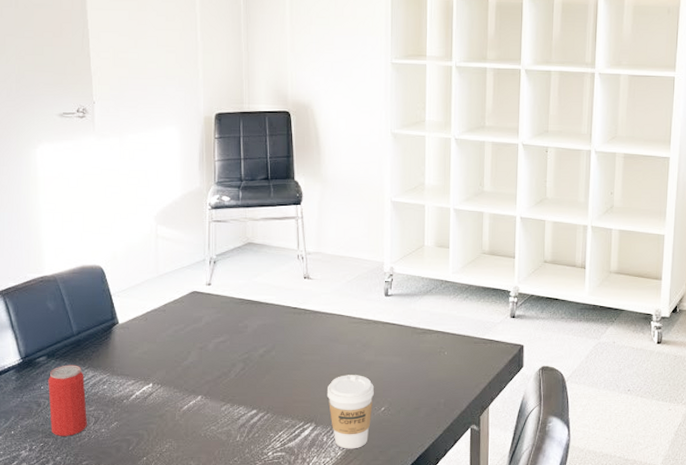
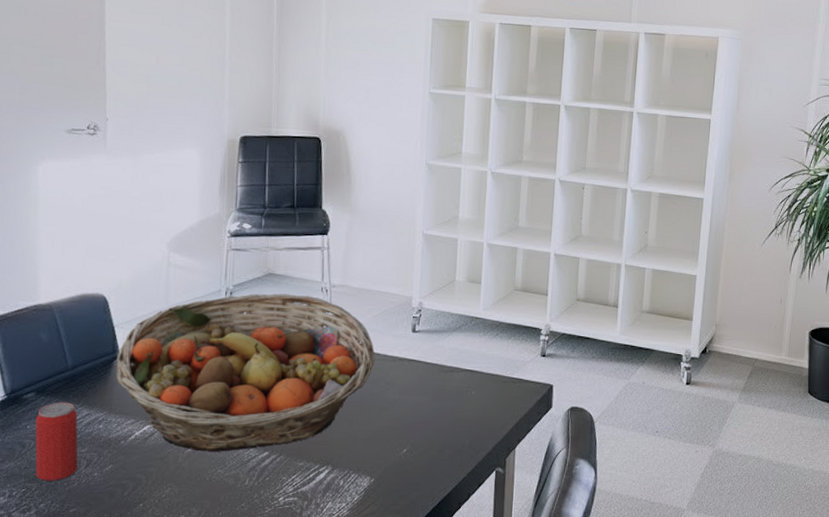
fruit basket: none [115,262,351,410] -> present [115,293,376,452]
coffee cup: present [328,375,374,449] -> none [346,414,396,494]

